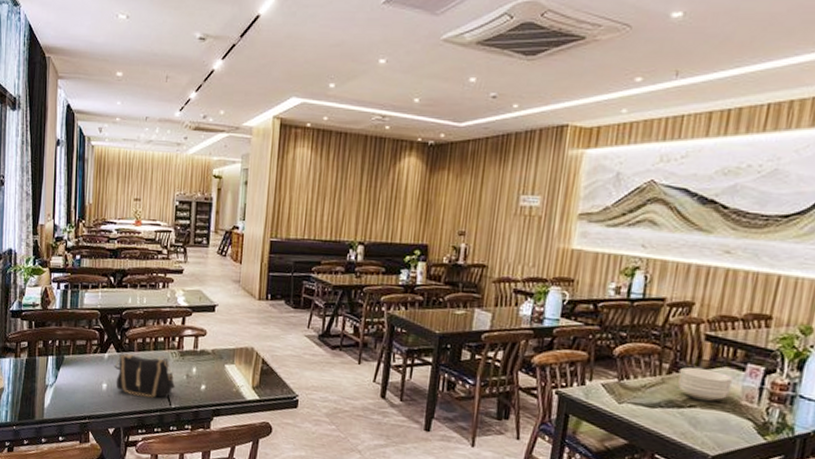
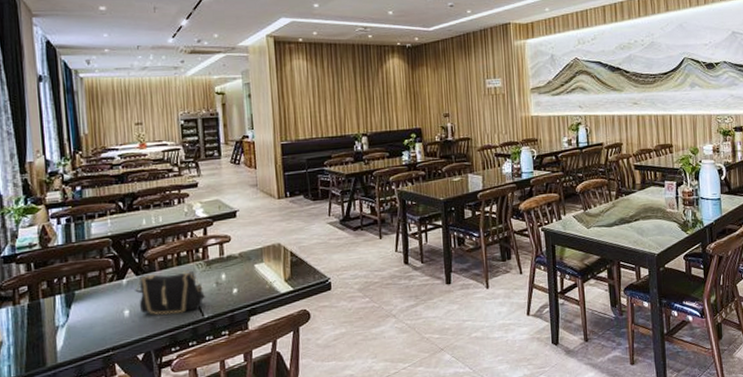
bowl: present [678,367,734,402] -> none [624,190,659,215]

